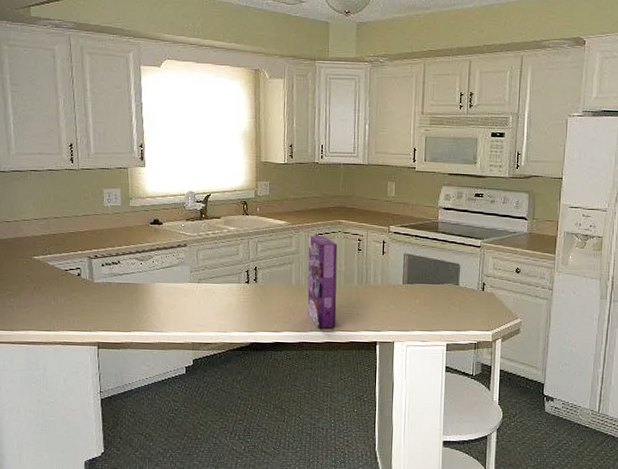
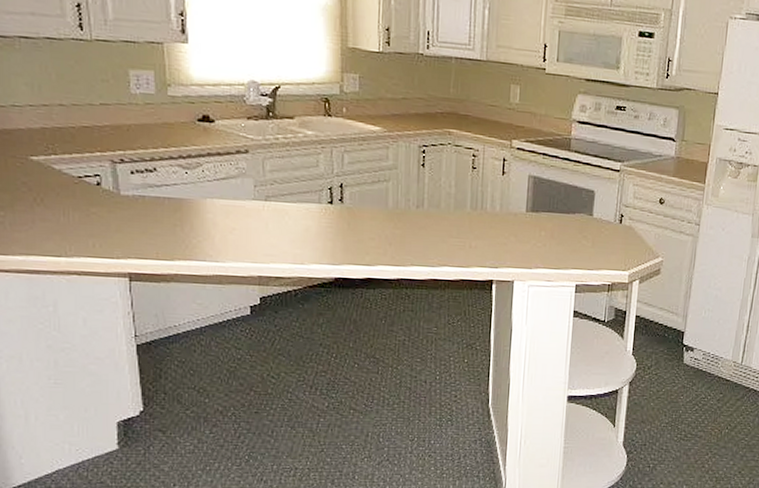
cereal box: present [307,236,338,329] -> none [408,147,447,263]

